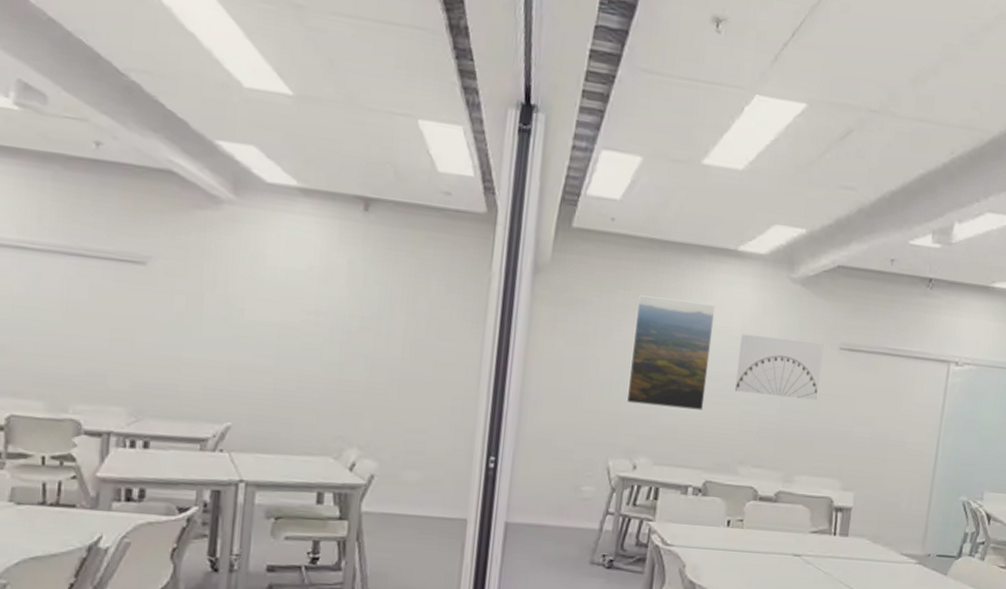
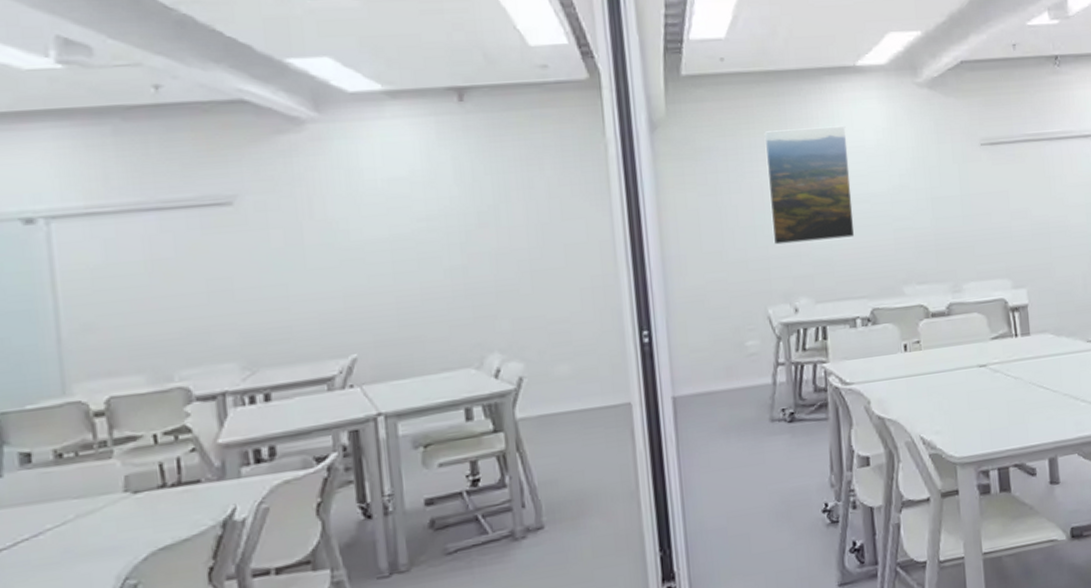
wall art: present [734,333,824,400] -> none [877,144,968,210]

